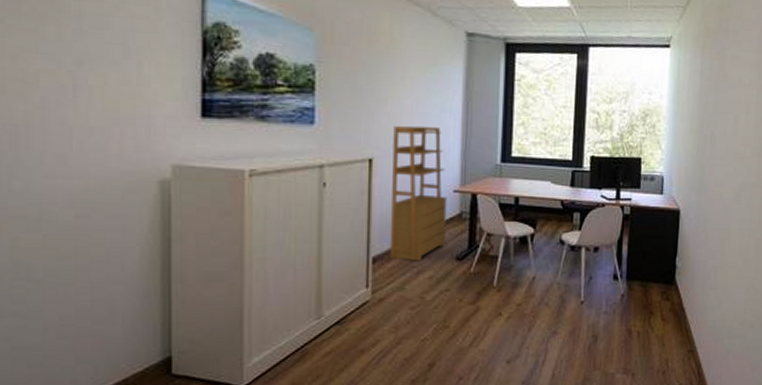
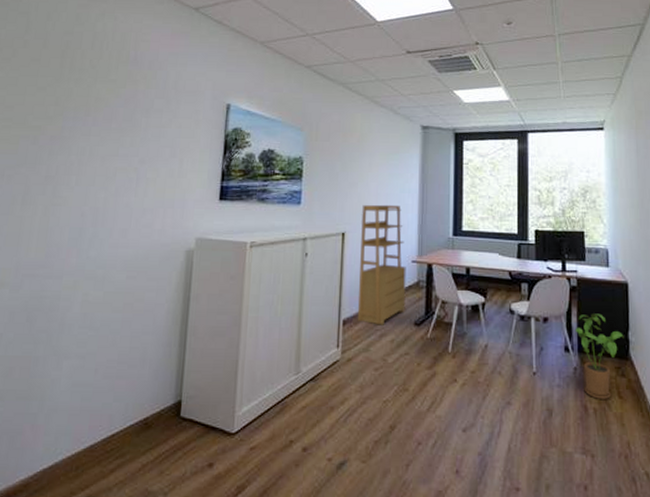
house plant: none [624,241,672,324] -> present [574,313,624,400]

